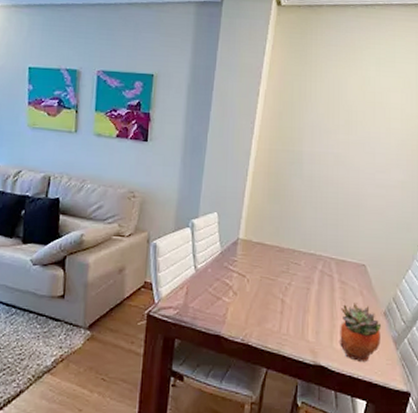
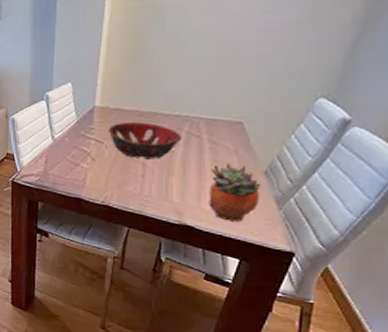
decorative bowl: none [251,257,316,296] -> present [109,122,182,159]

